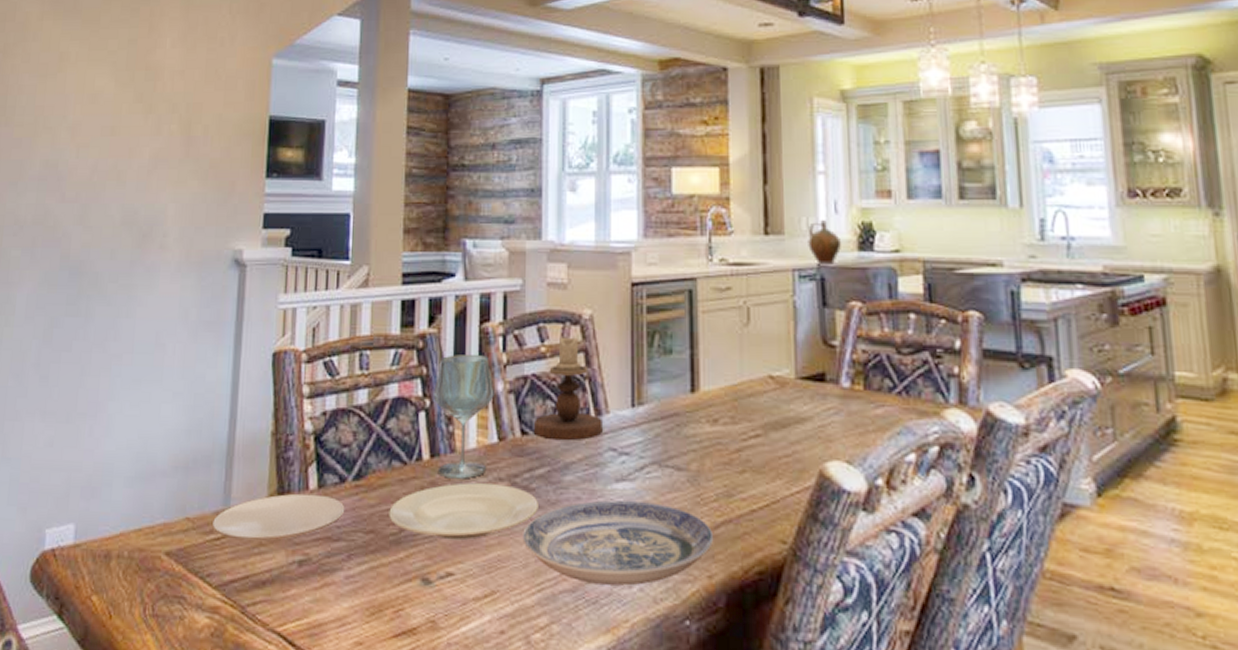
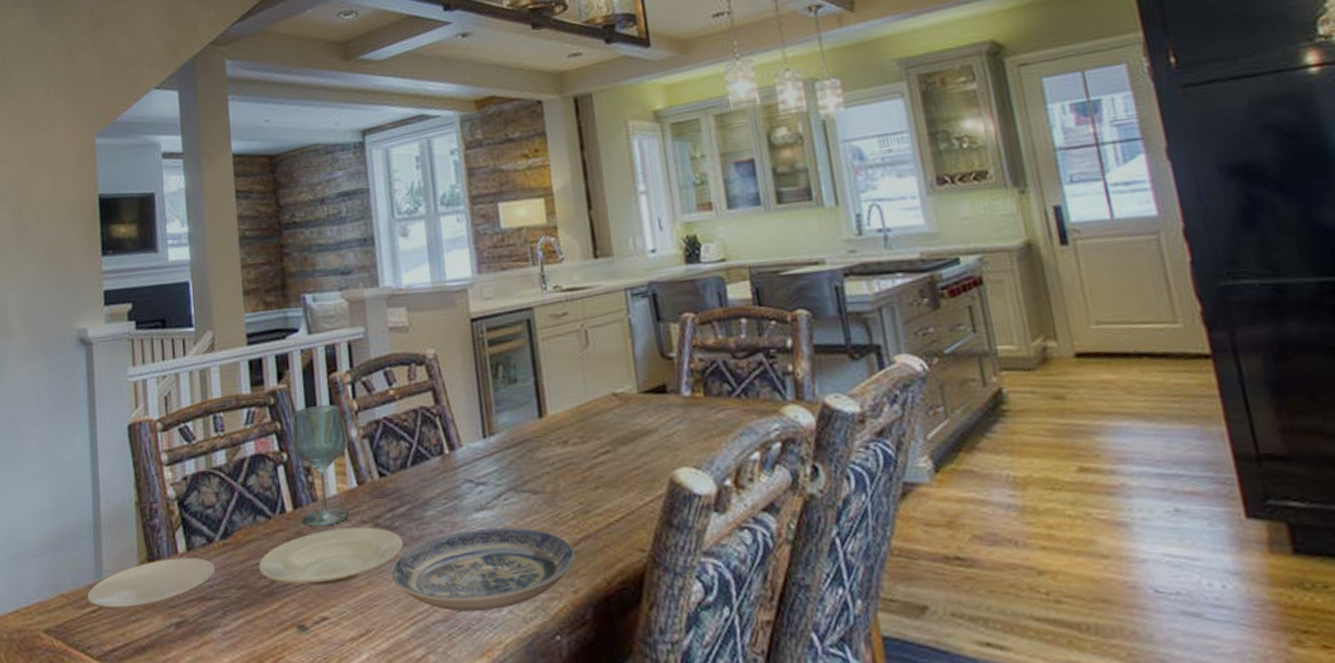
candlestick: present [533,337,602,441] -> none [390,377,458,479]
ceramic jug: present [808,219,842,266] -> none [636,237,670,282]

